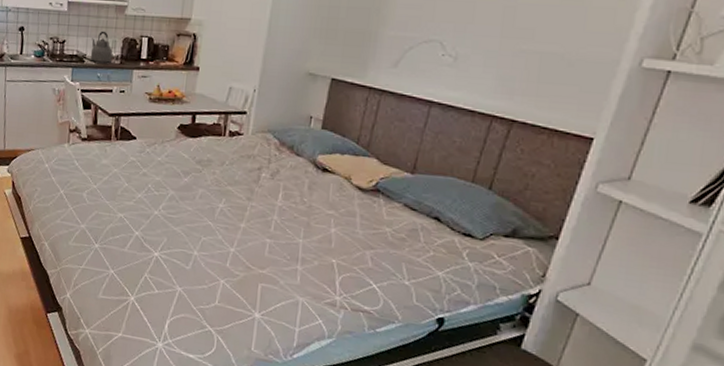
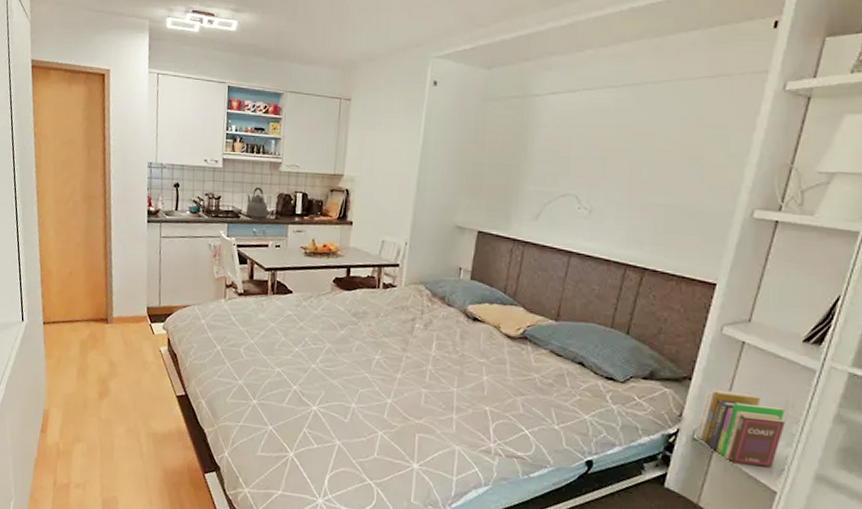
books: none [558,249,663,335] -> present [694,389,785,468]

